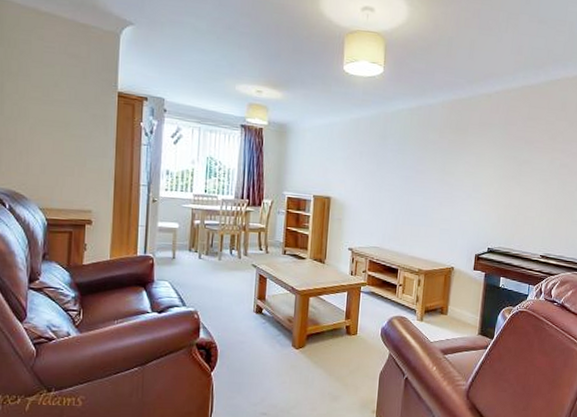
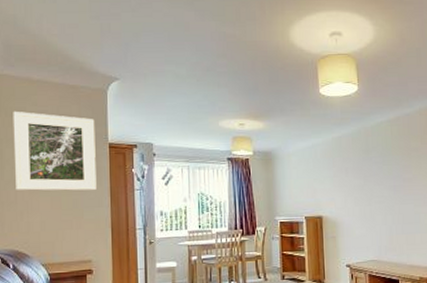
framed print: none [16,42,105,140] -> present [13,111,97,191]

